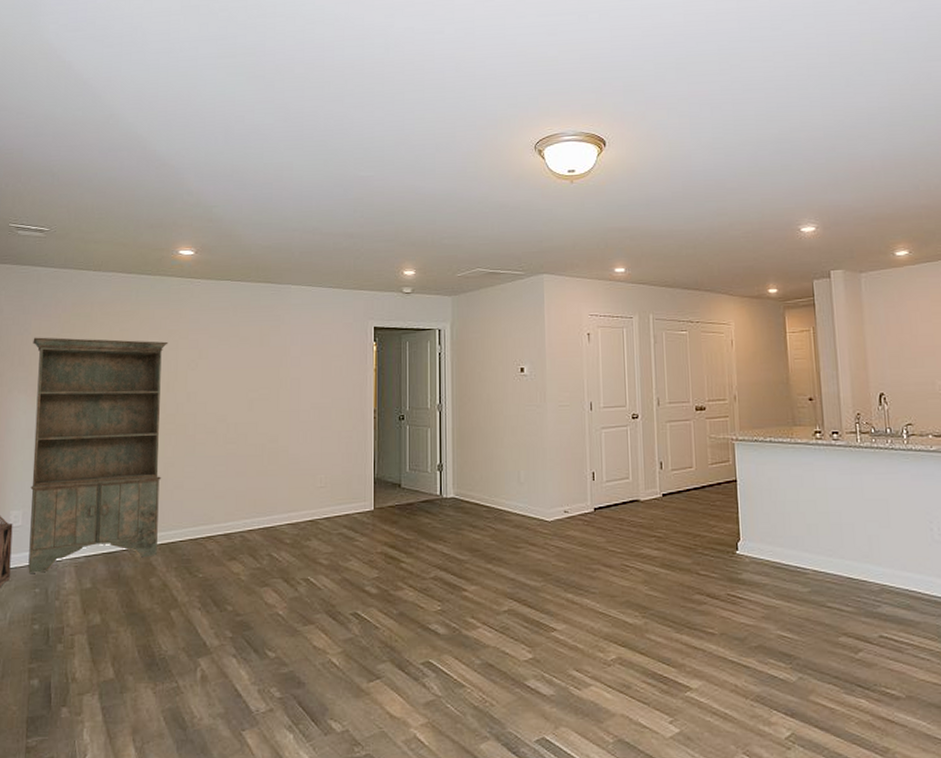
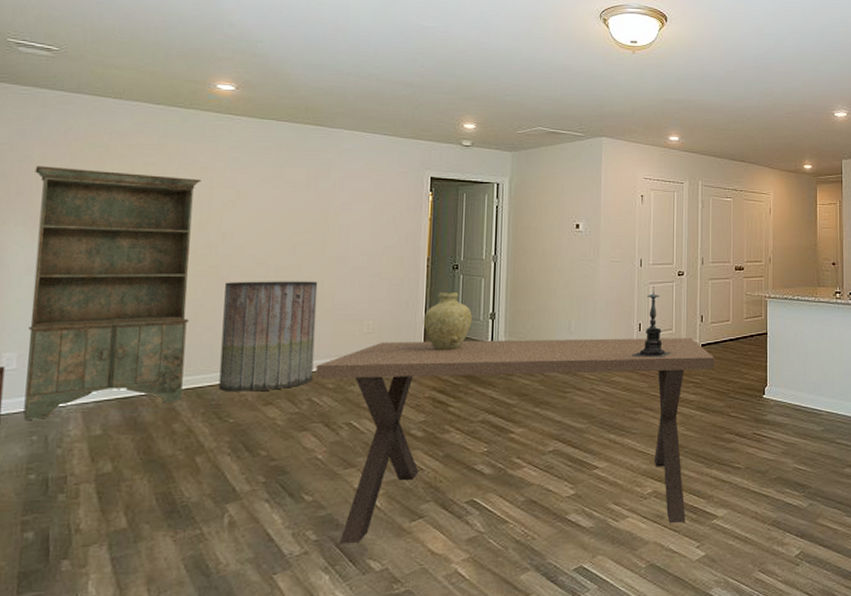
trash can: none [188,436,273,547] -> present [218,281,318,392]
dining table: none [274,487,678,703] -> present [316,338,714,545]
vase: none [372,443,420,505] -> present [423,291,472,351]
candle holder: none [586,430,630,510] -> present [631,285,672,359]

